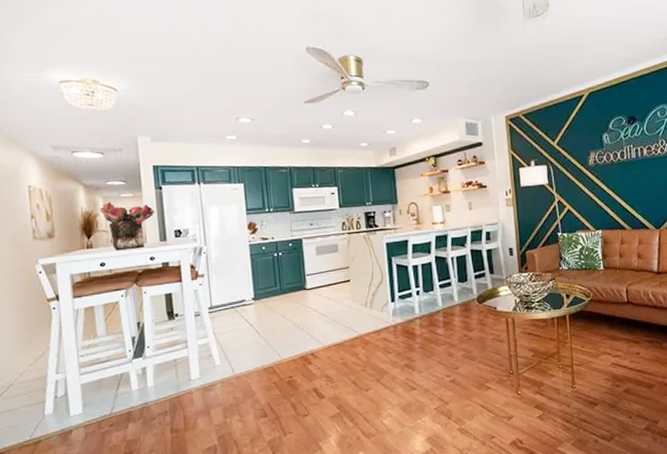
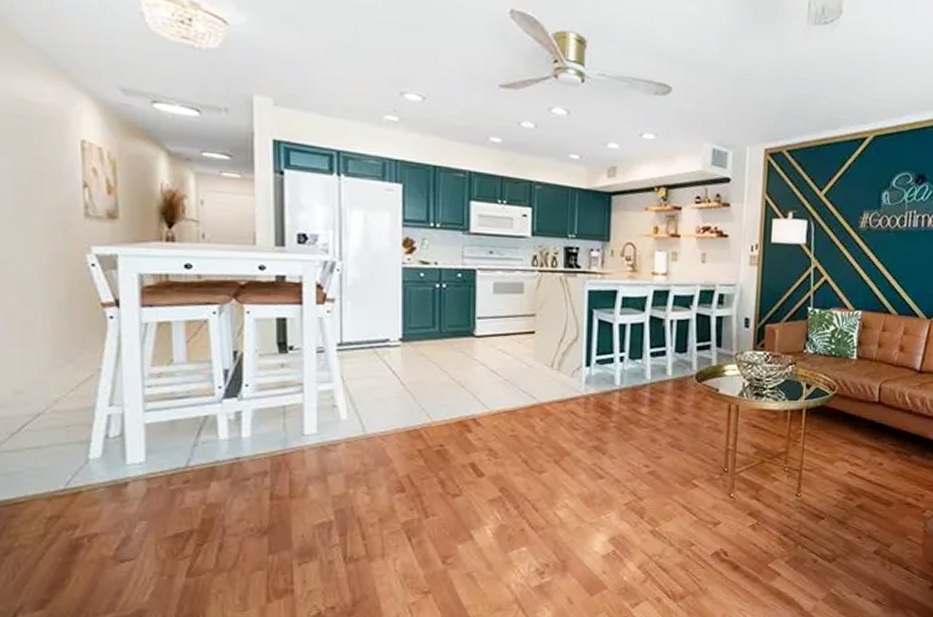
bouquet: present [99,201,155,251] -> none [189,180,271,252]

